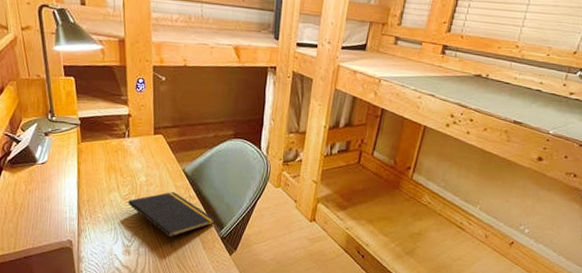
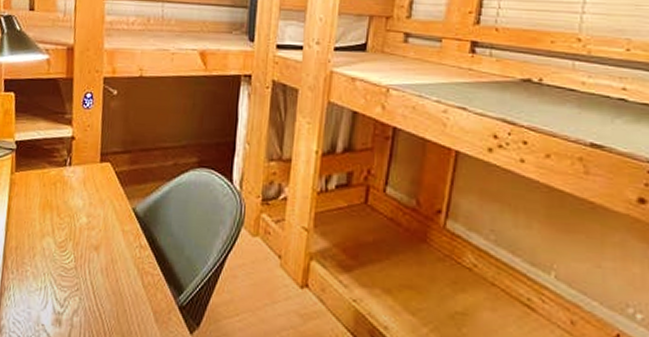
notepad: present [128,191,215,247] -> none [63,238,172,318]

